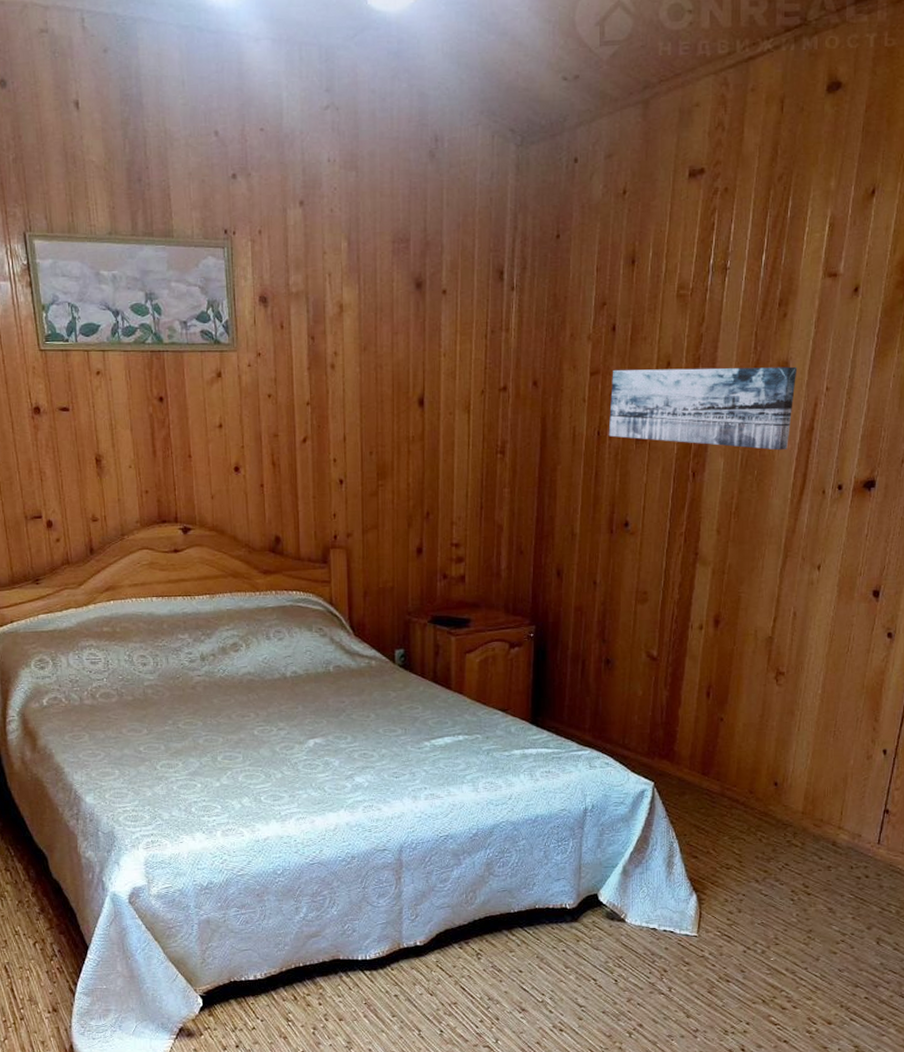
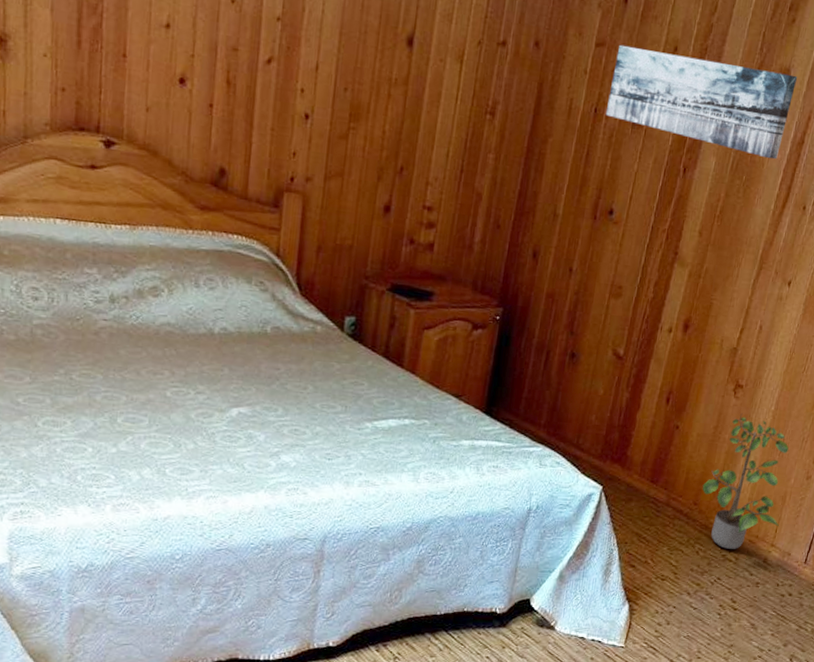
potted plant: none [756,699,844,834] -> present [702,413,789,549]

